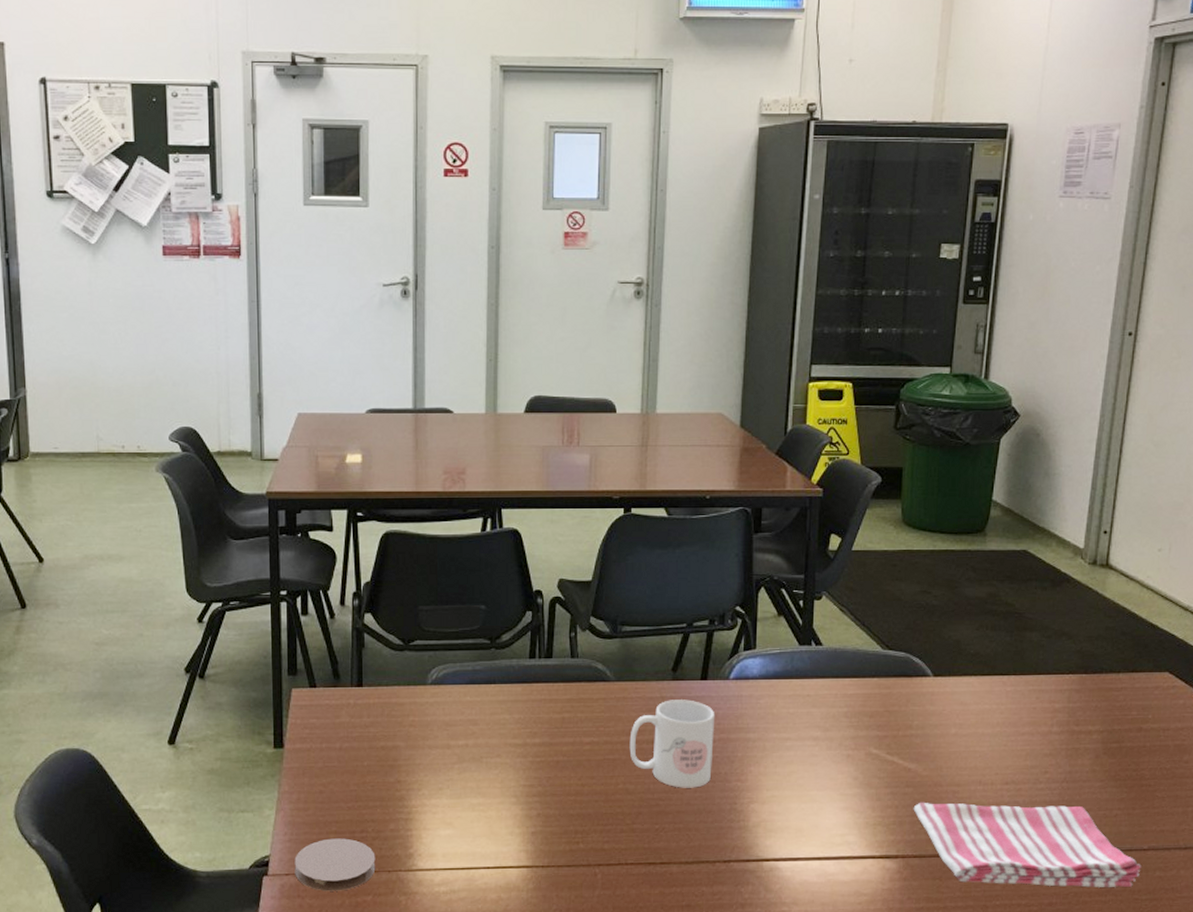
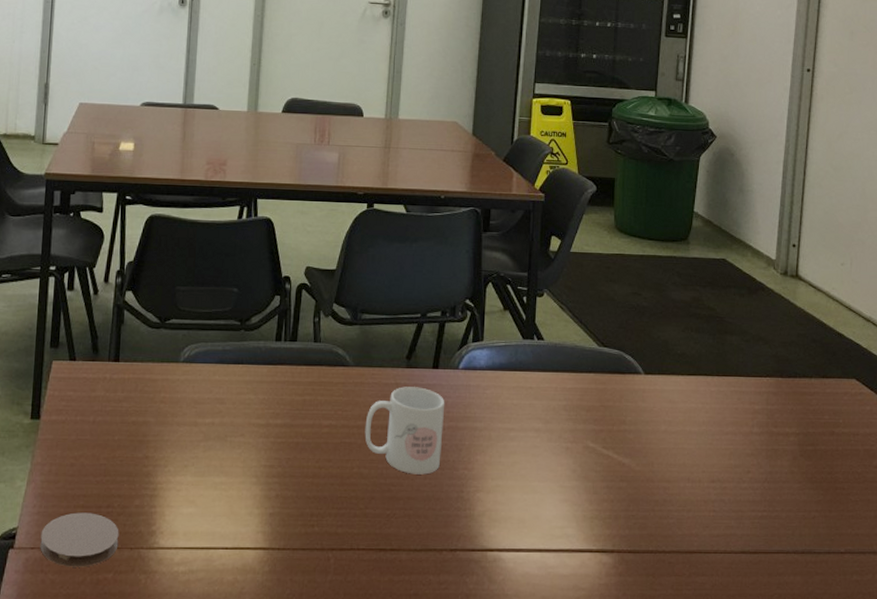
dish towel: present [913,802,1142,888] -> none [627,497,840,590]

